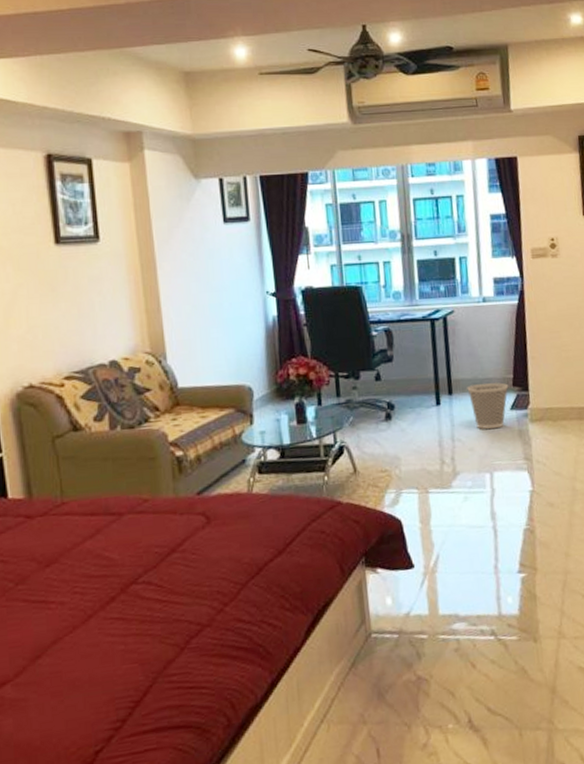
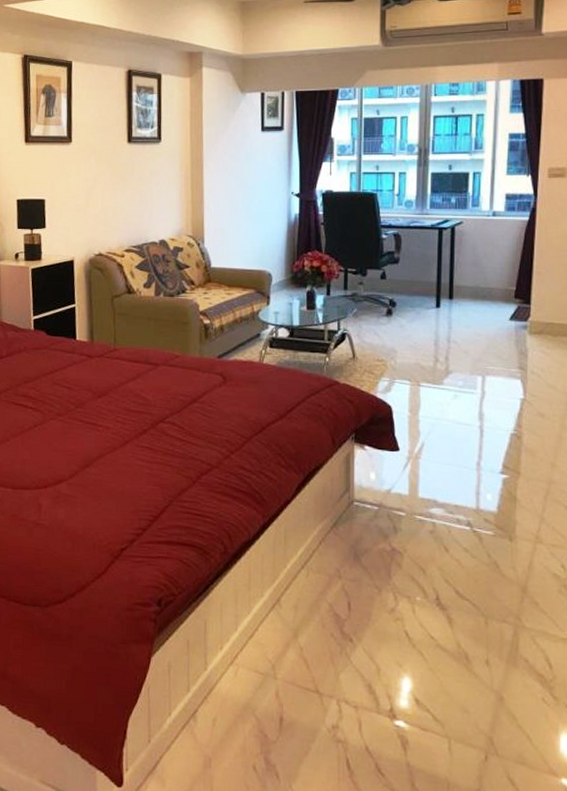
wastebasket: present [467,382,509,430] -> none [468,293,510,336]

